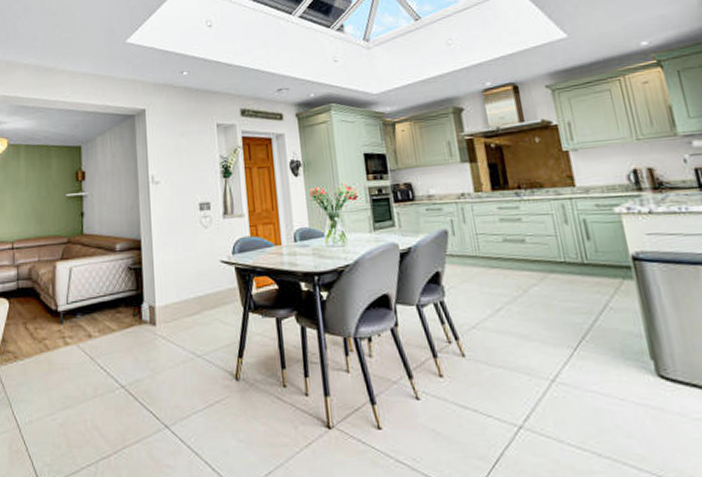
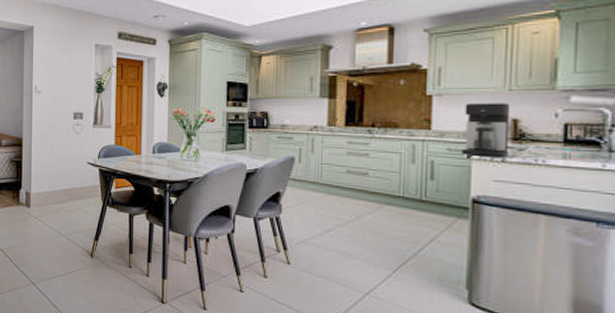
coffee maker: none [600,152,654,210] -> present [461,103,511,158]

